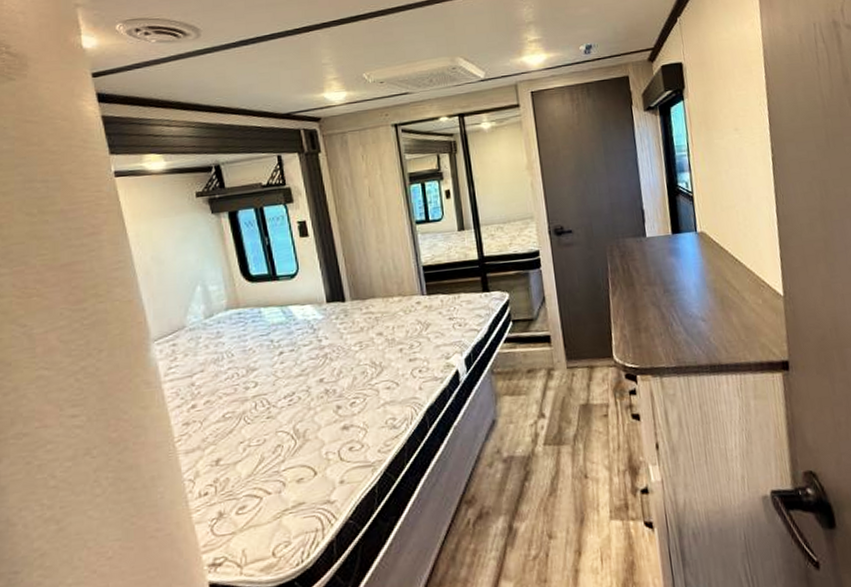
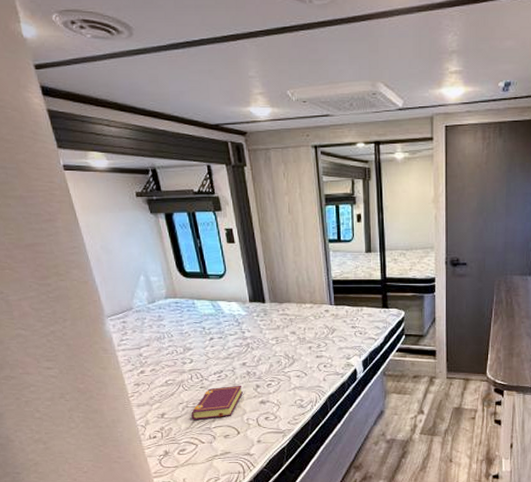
book: none [254,408,320,463] -> present [191,385,243,420]

